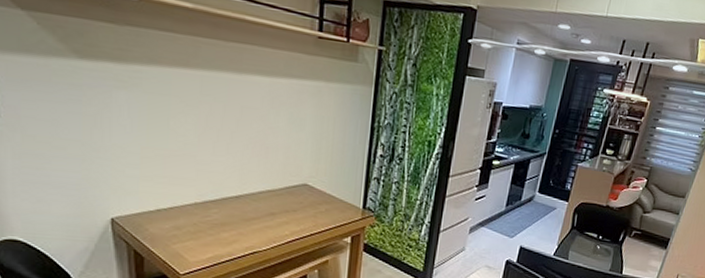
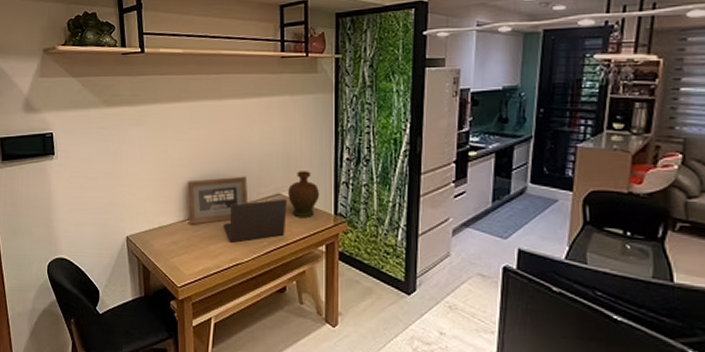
picture frame: none [194,161,270,210] -> present [187,176,247,225]
laptop: none [239,189,314,231] -> present [224,198,287,243]
decorative vase: none [315,162,350,211] -> present [288,171,320,219]

